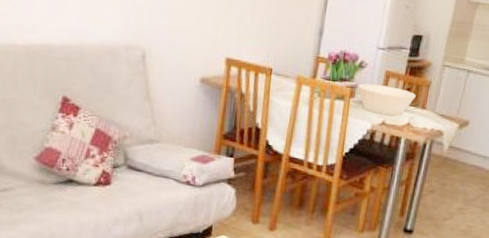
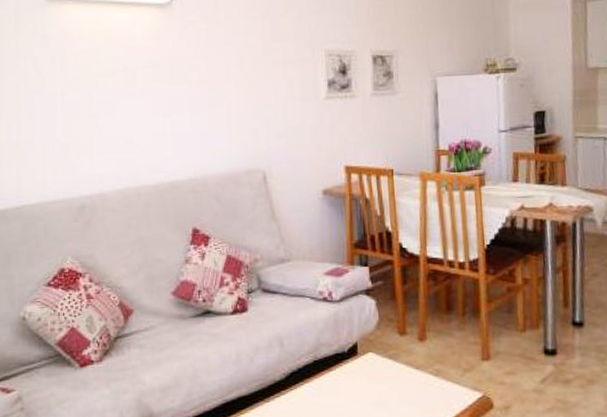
bowl: present [358,83,416,117] -> none [487,168,552,200]

